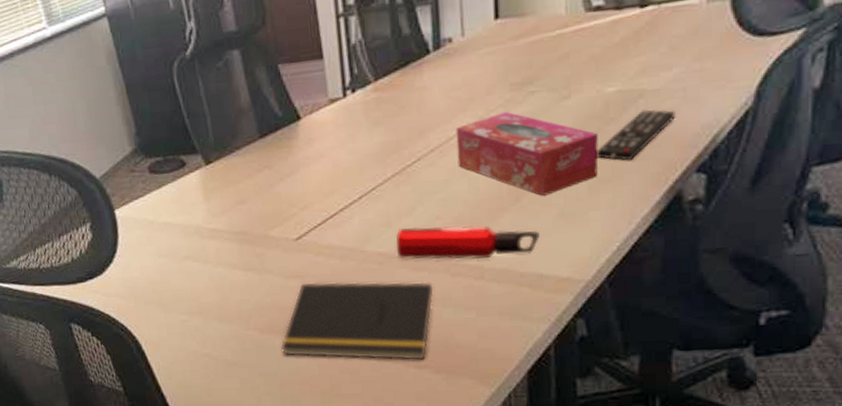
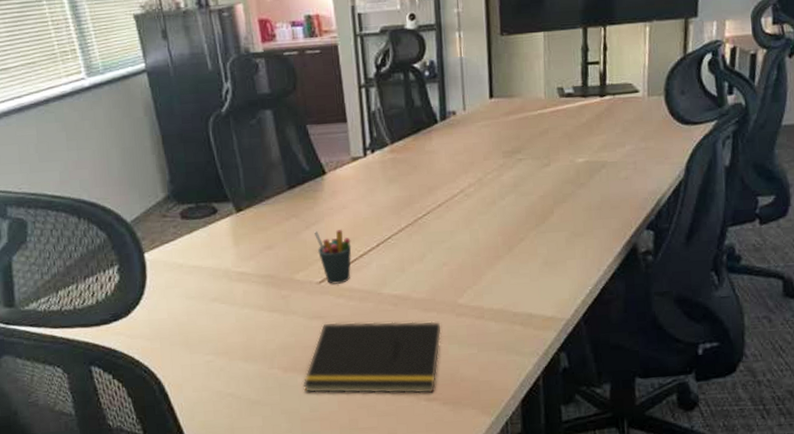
pen holder: none [289,181,331,241] -> present [314,230,352,284]
water bottle: present [395,225,540,260] -> none [408,271,529,302]
tissue box: present [455,111,599,196] -> none [459,174,573,246]
remote control: present [595,109,676,161] -> none [571,177,629,219]

